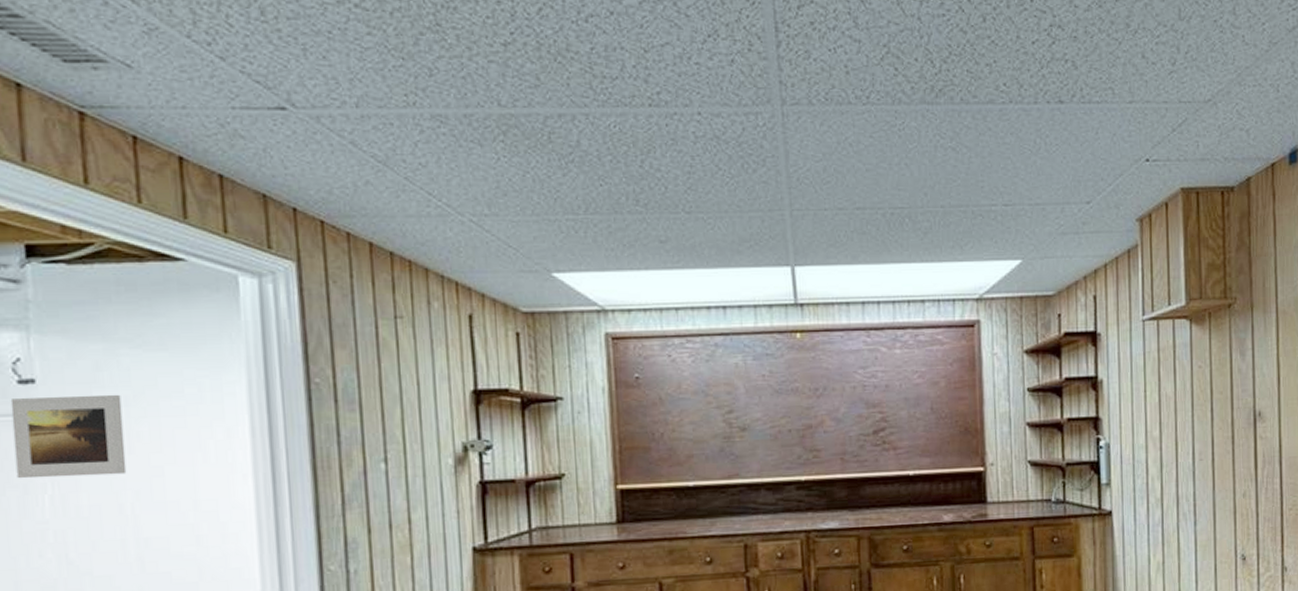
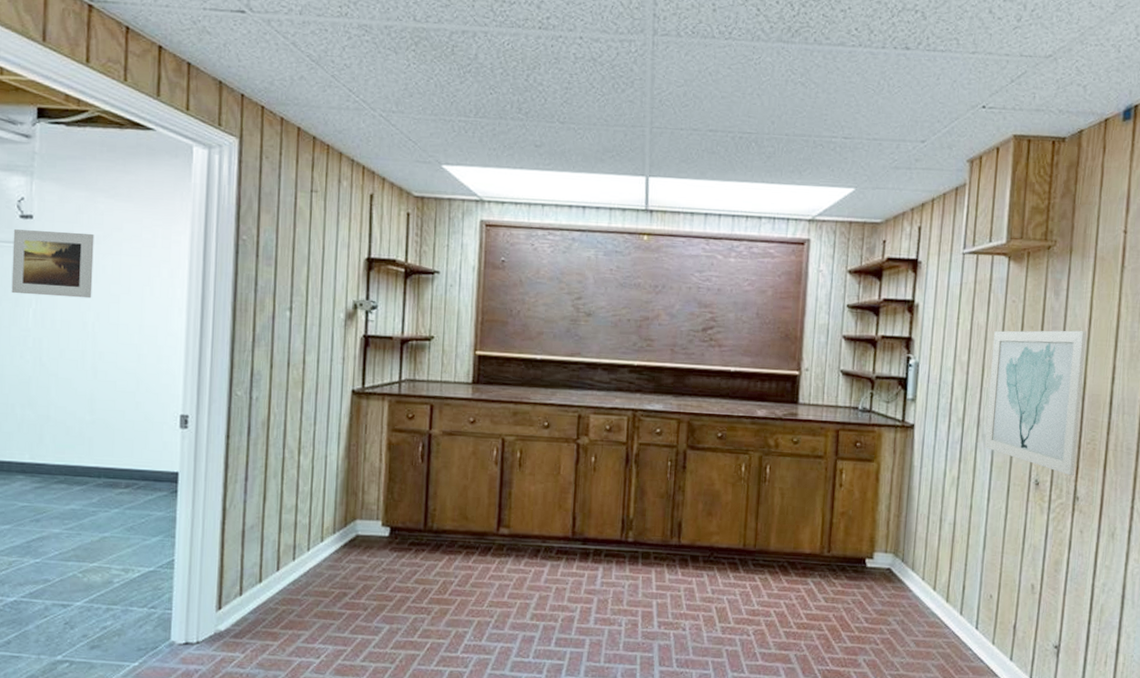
wall art: none [1183,391,1280,546] -> present [984,330,1086,476]

